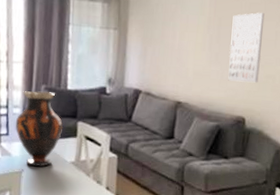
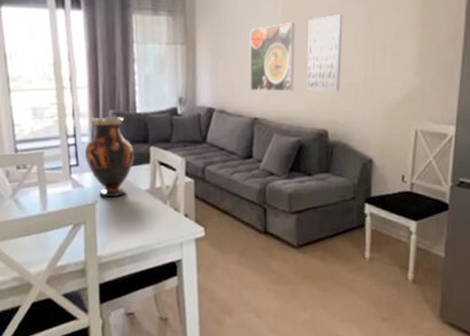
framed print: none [175,17,221,80] -> present [250,23,295,93]

